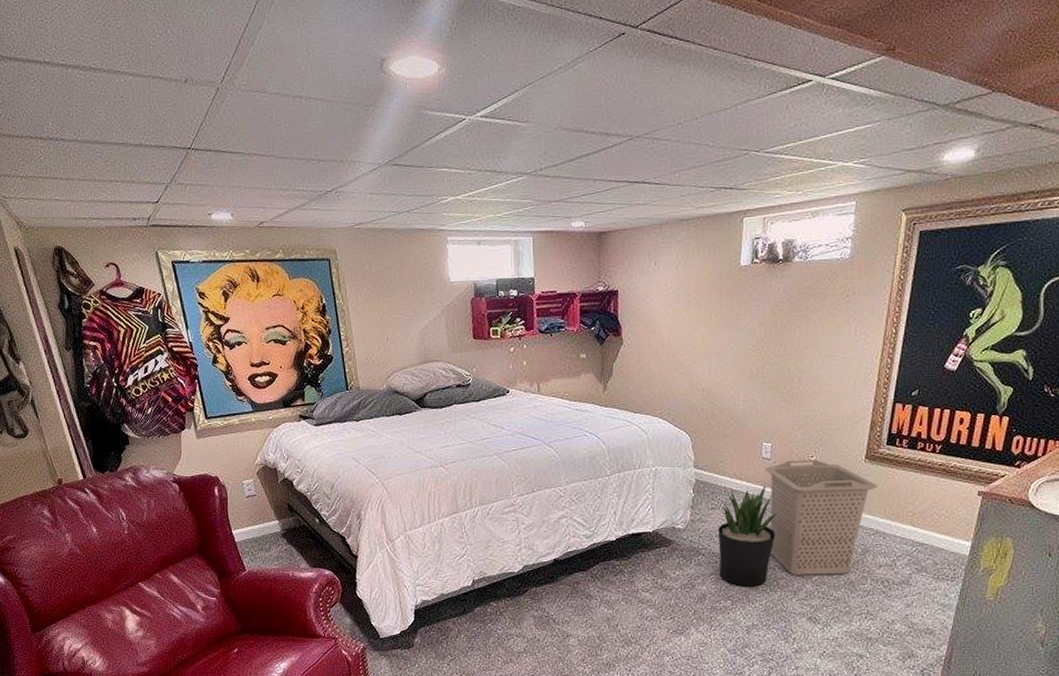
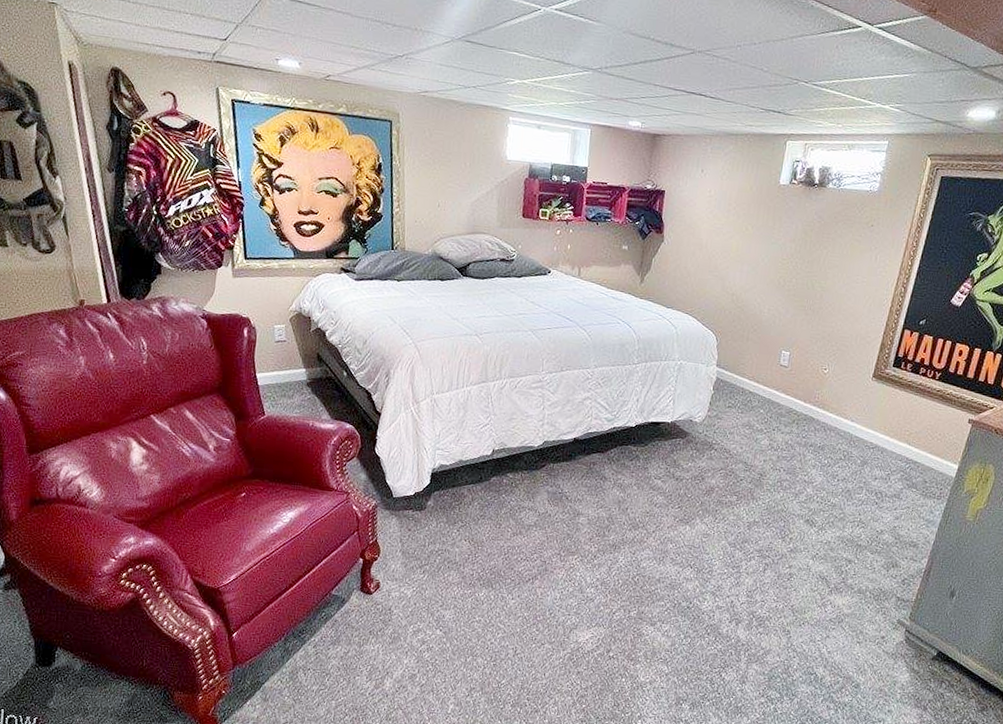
planter: present [717,484,778,587] -> none [728,388,789,486]
laundry basket: present [766,460,878,575] -> none [777,370,881,483]

